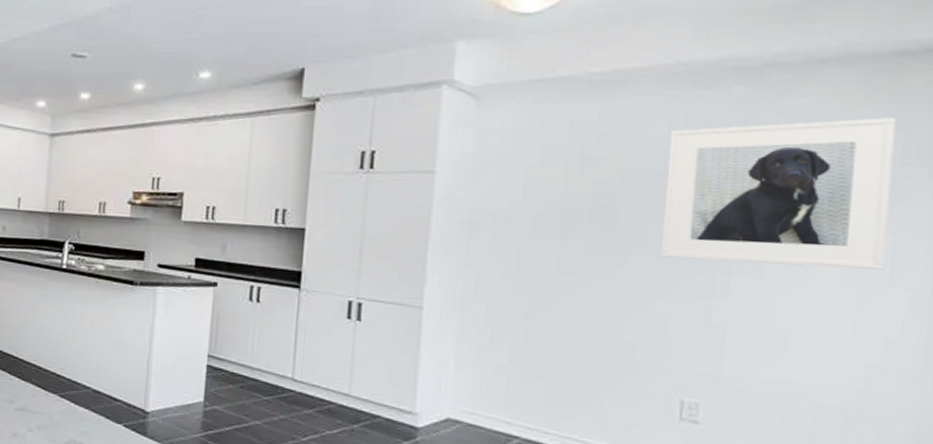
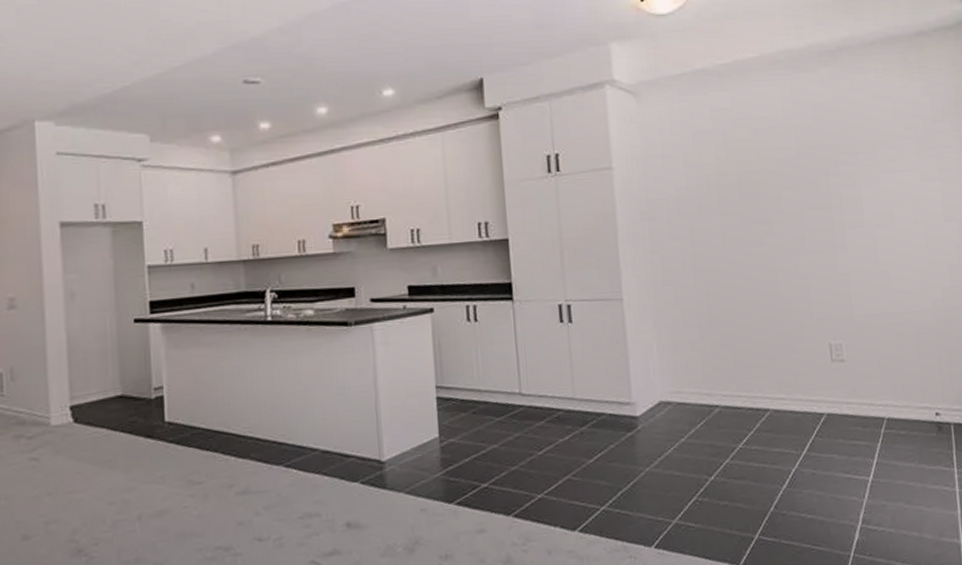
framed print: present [660,117,897,270] -> none [783,85,939,221]

